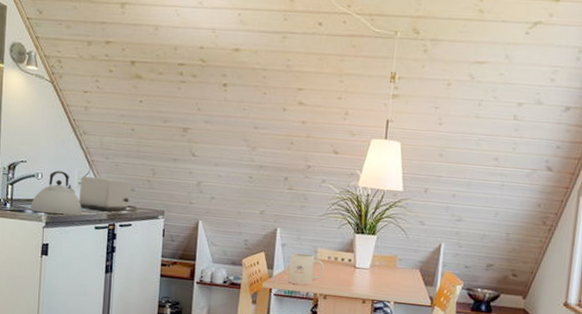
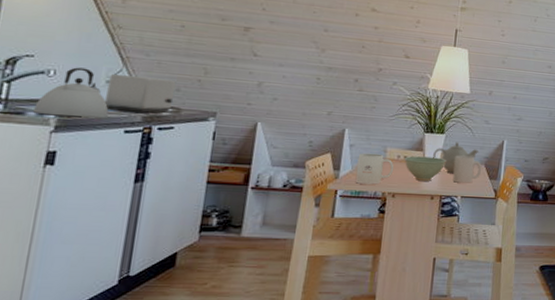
bowl: none [335,257,378,284] -> present [404,156,446,181]
teapot: none [364,244,414,278] -> present [433,142,479,174]
cup: none [385,258,416,289] -> present [452,155,482,183]

